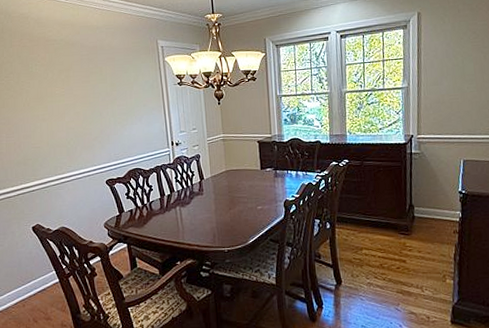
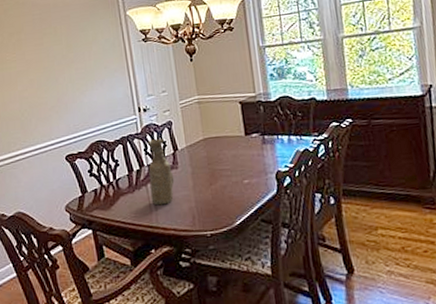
vase: none [178,169,200,225] -> present [148,138,175,206]

